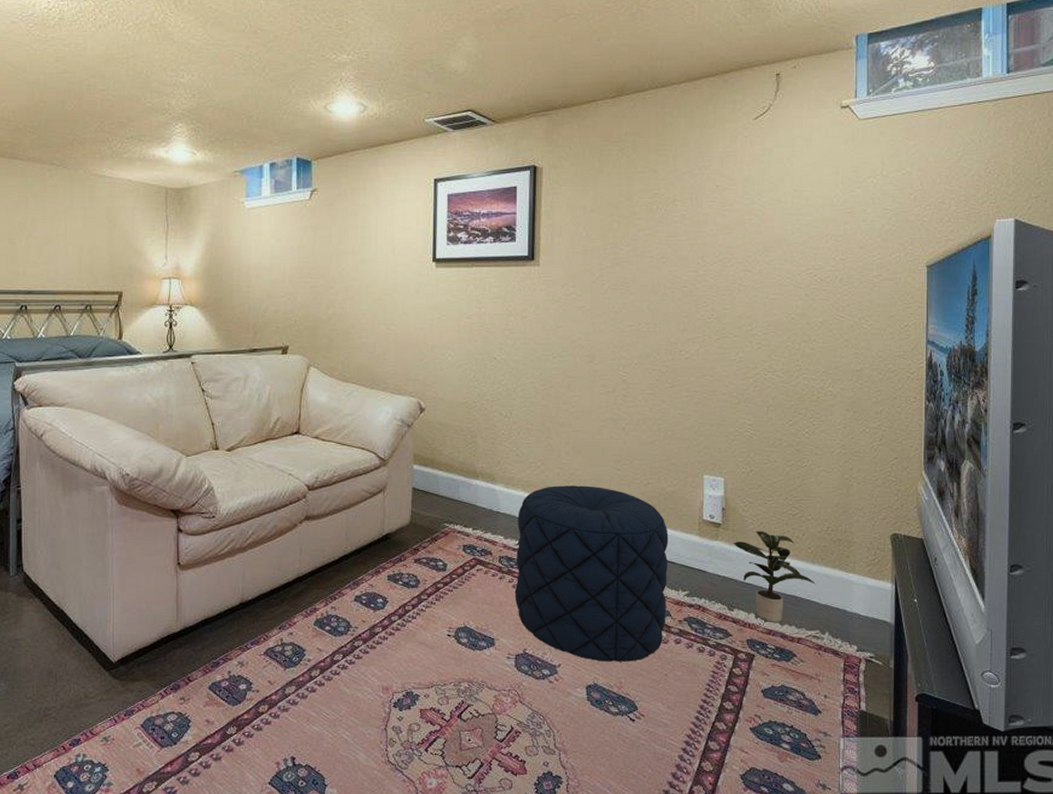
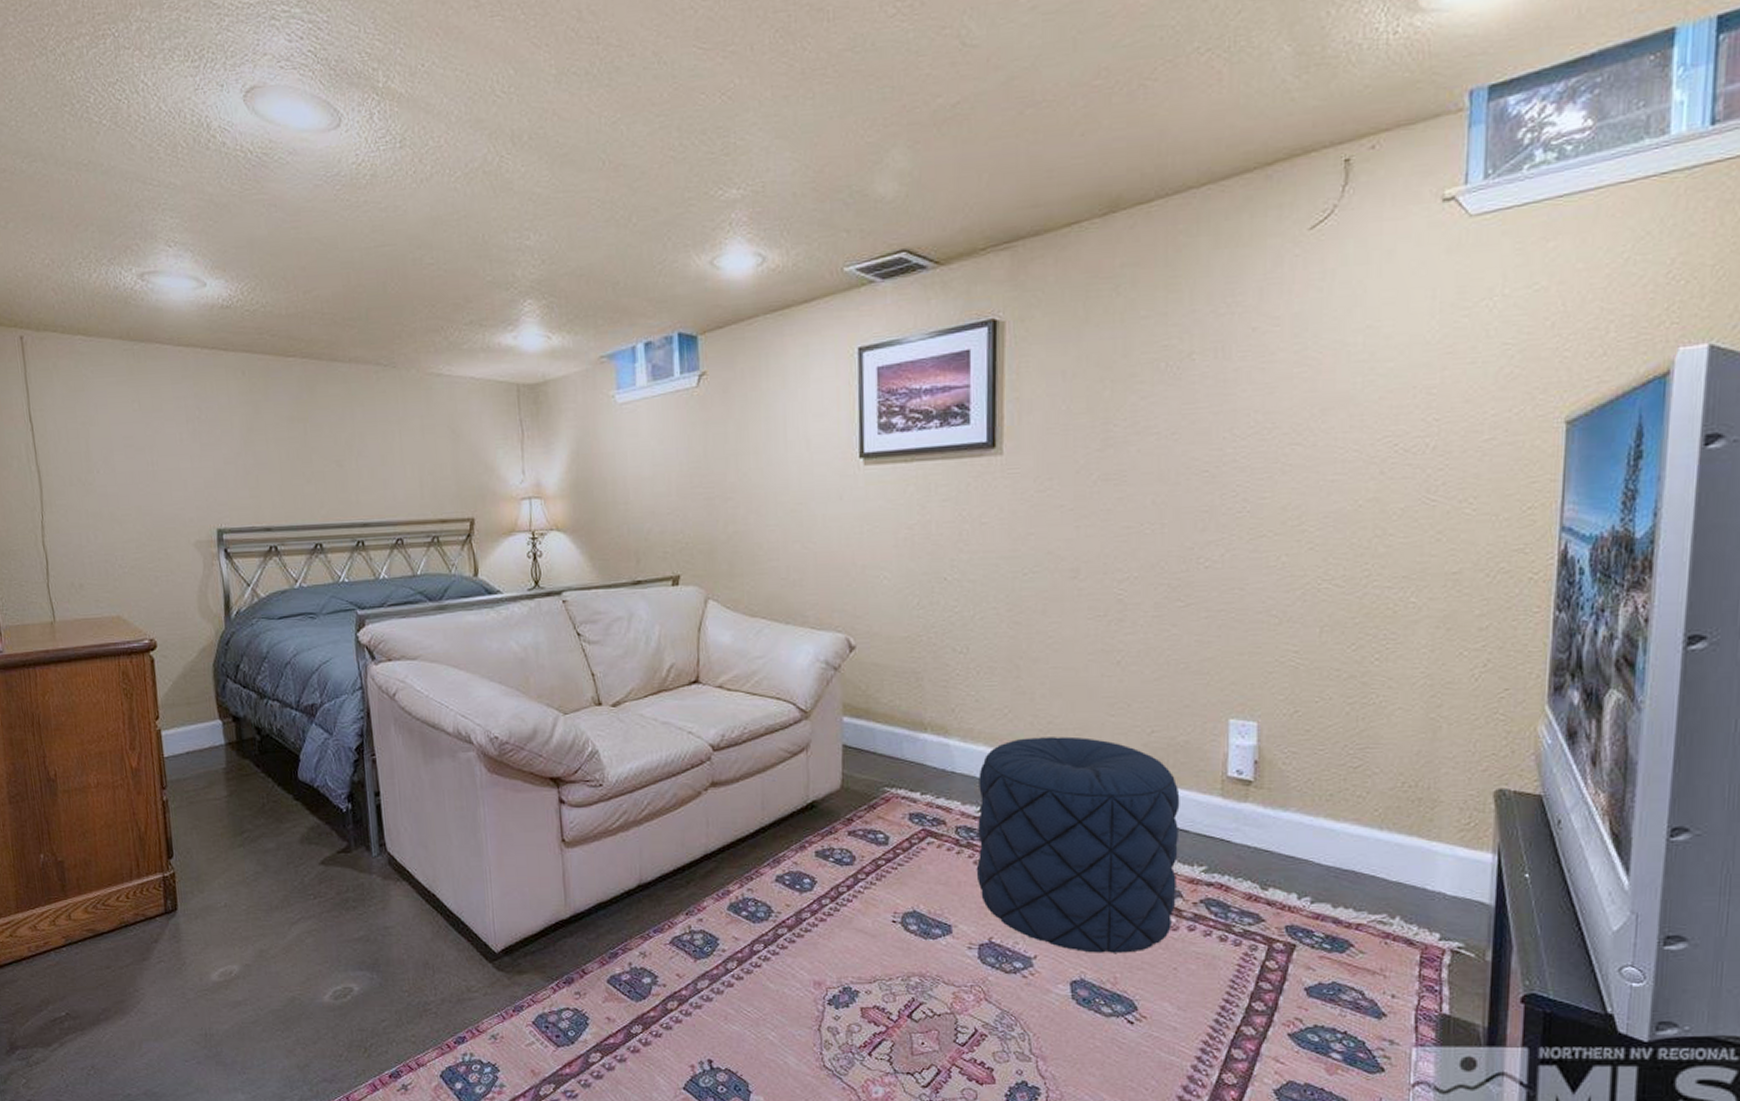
potted plant: present [732,531,816,623] -> none [1268,789,1384,906]

